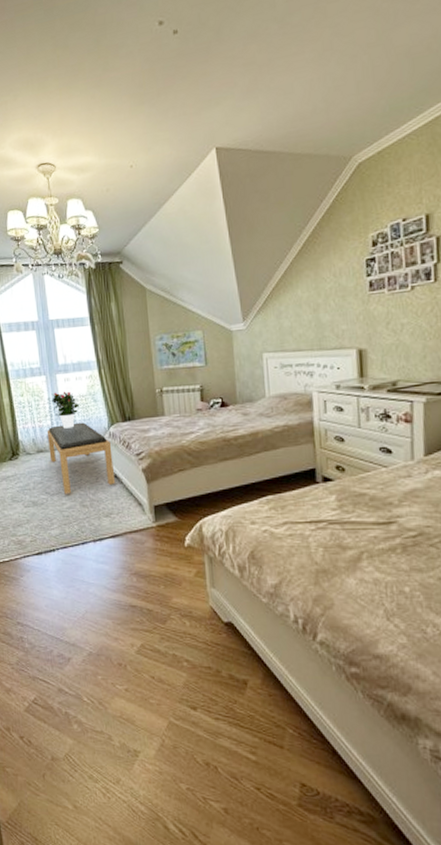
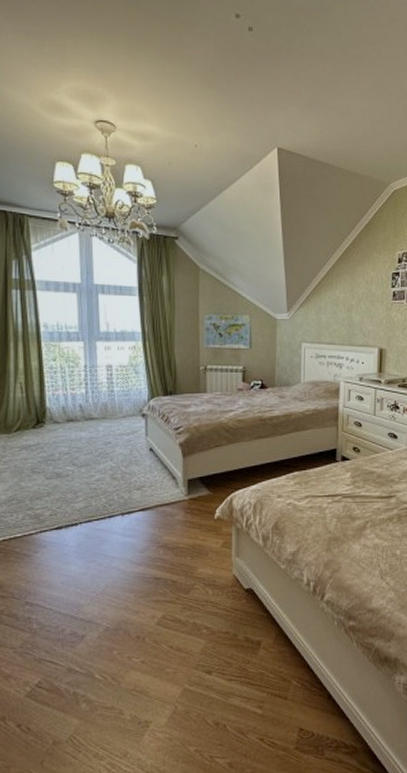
bench: present [46,422,116,494] -> none [79,393,151,466]
potted flower: present [49,391,80,429] -> none [86,360,120,398]

